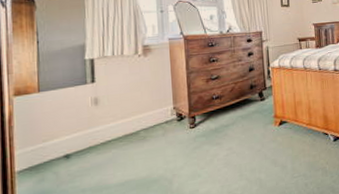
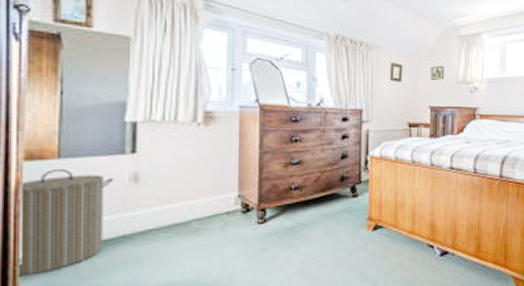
laundry hamper: none [12,99,80,186] -> present [15,168,113,277]

